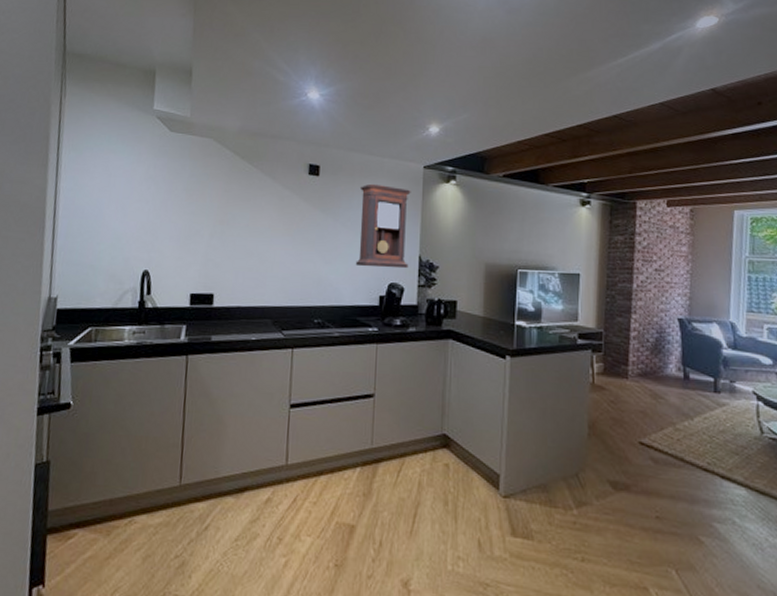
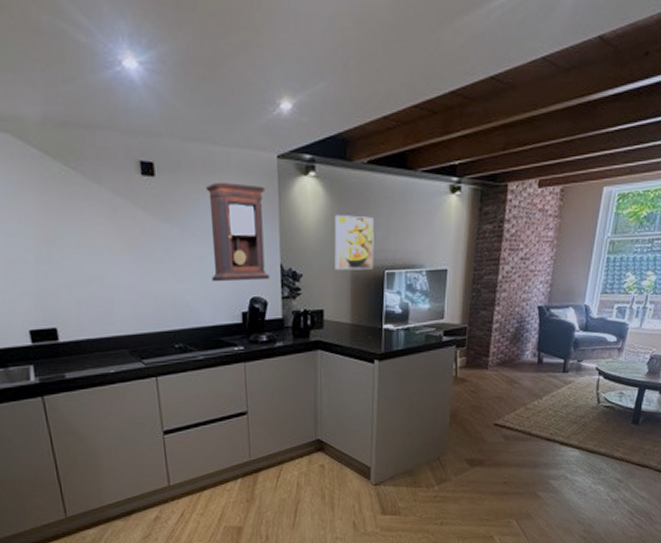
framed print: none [470,216,508,268] -> present [334,214,374,271]

